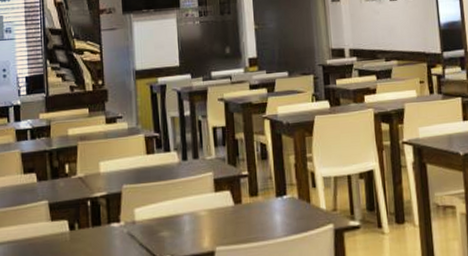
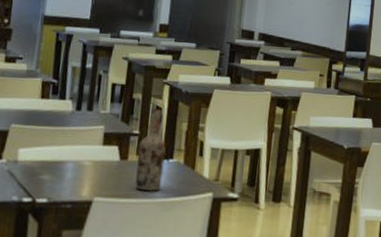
wine bottle: none [250,144,280,233] -> present [135,108,166,191]

